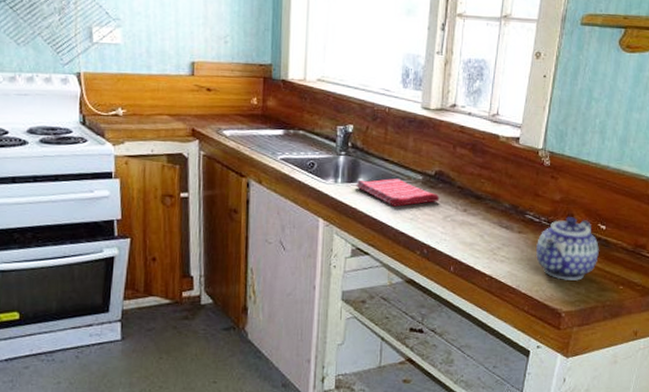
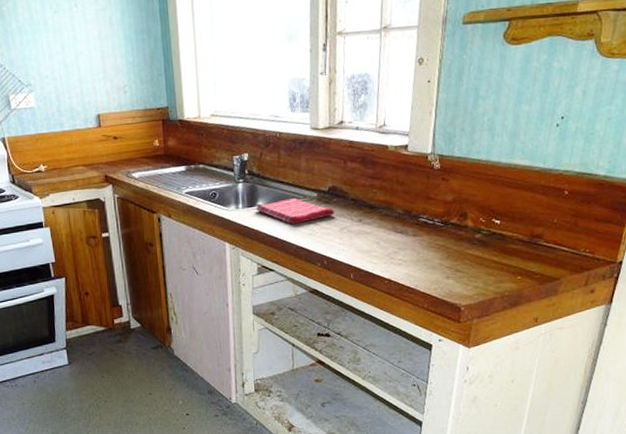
teapot: present [536,217,599,281] -> none [432,215,495,276]

